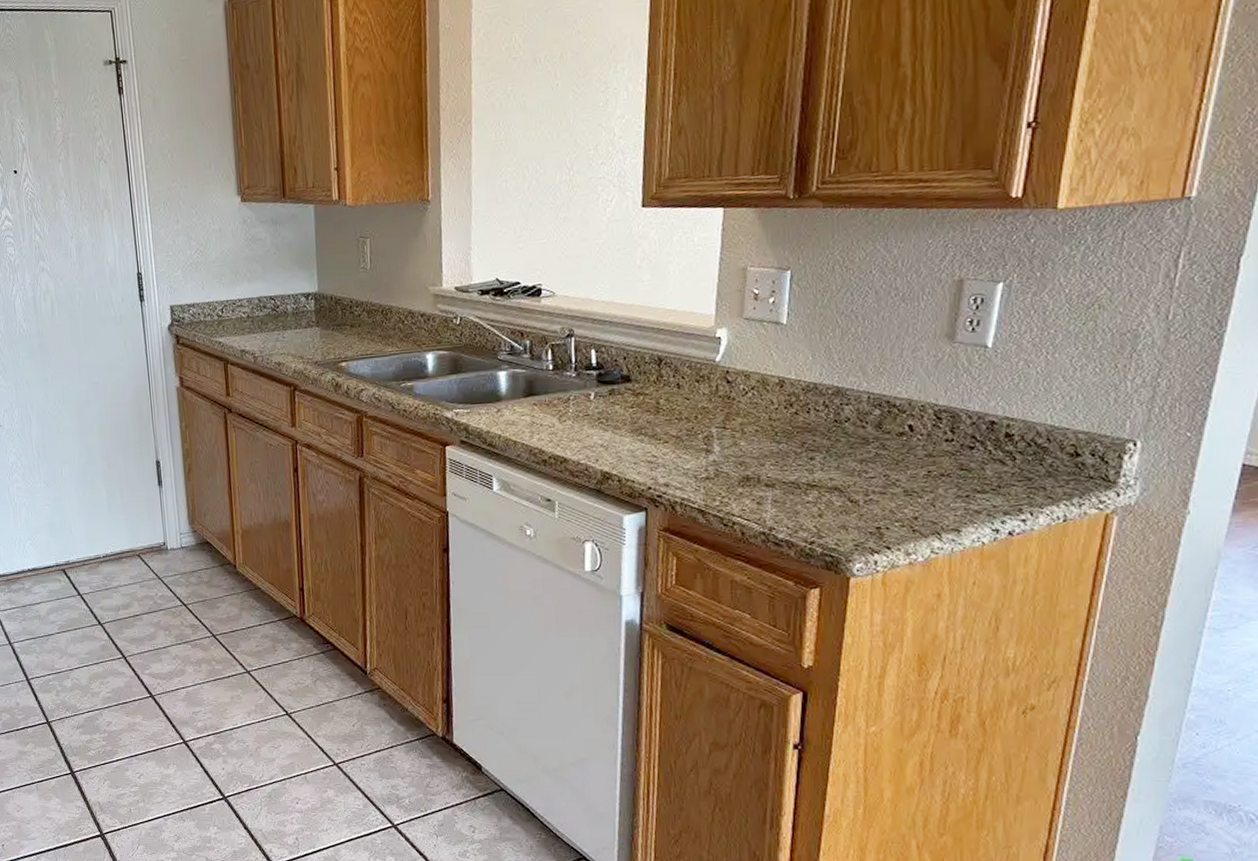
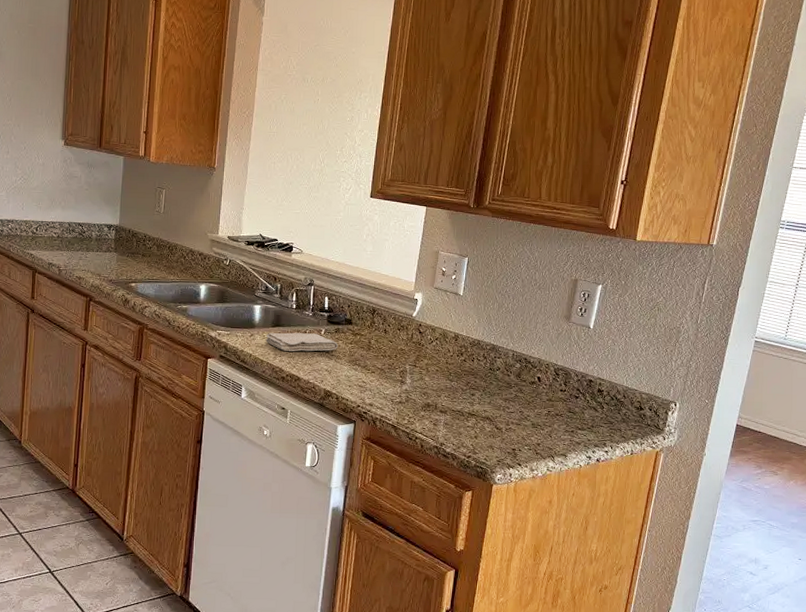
washcloth: none [517,399,615,427] -> present [266,332,338,352]

